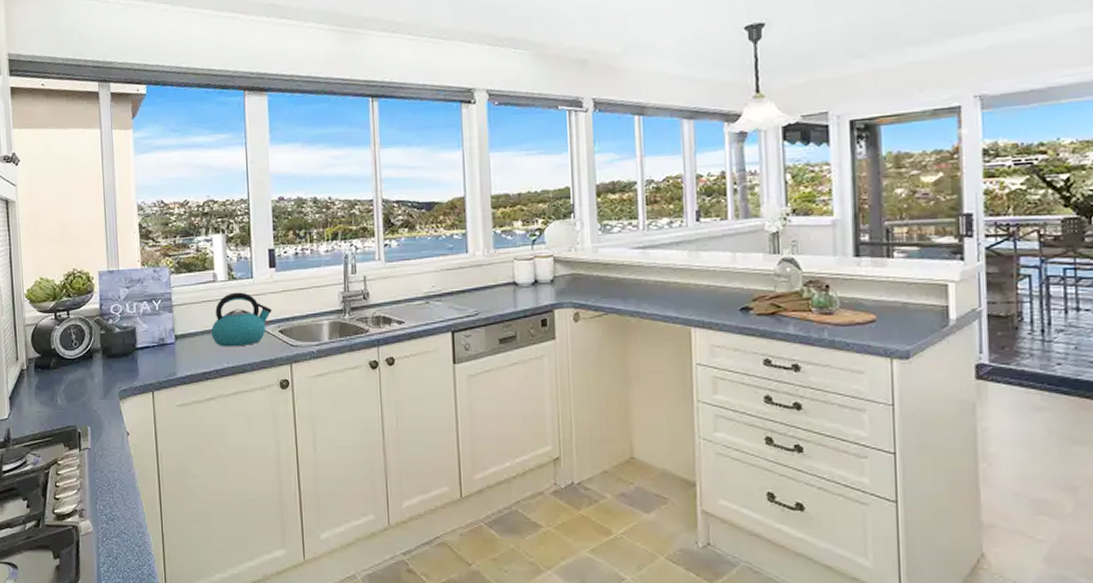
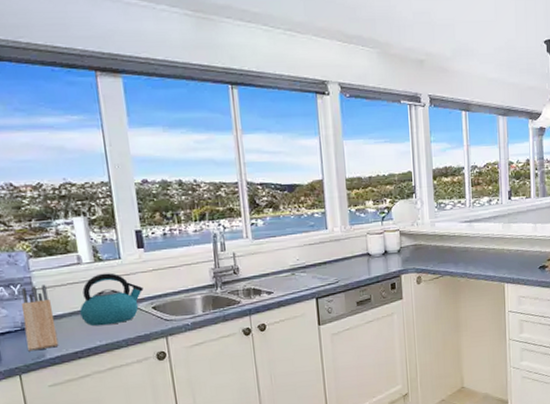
knife block: none [160,301,190,368] -> present [21,285,59,352]

